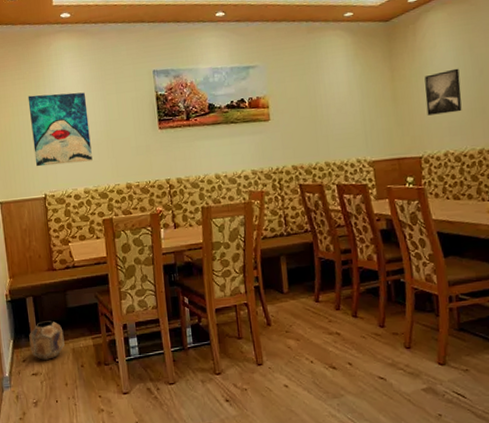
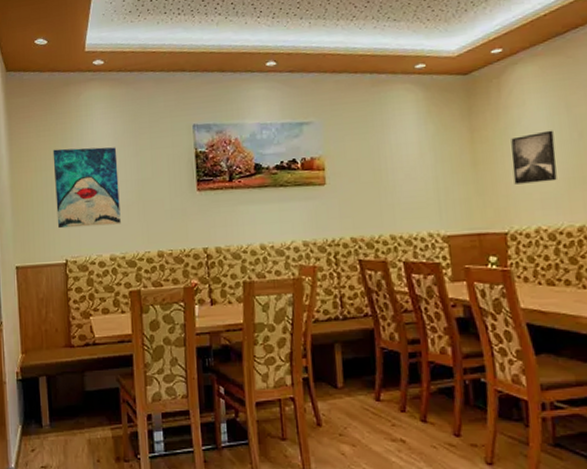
planter: present [29,321,65,360] -> none [40,405,80,451]

